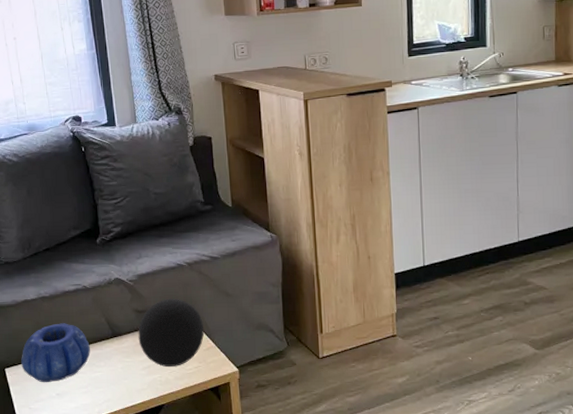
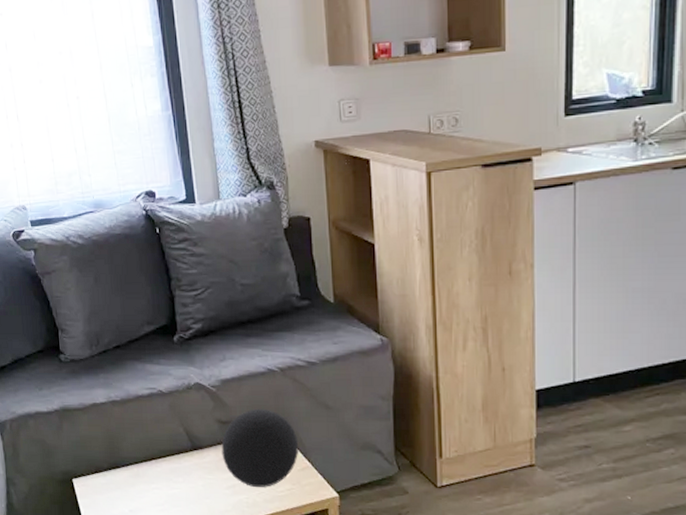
decorative bowl: present [21,323,90,383] -> none [90,431,167,498]

